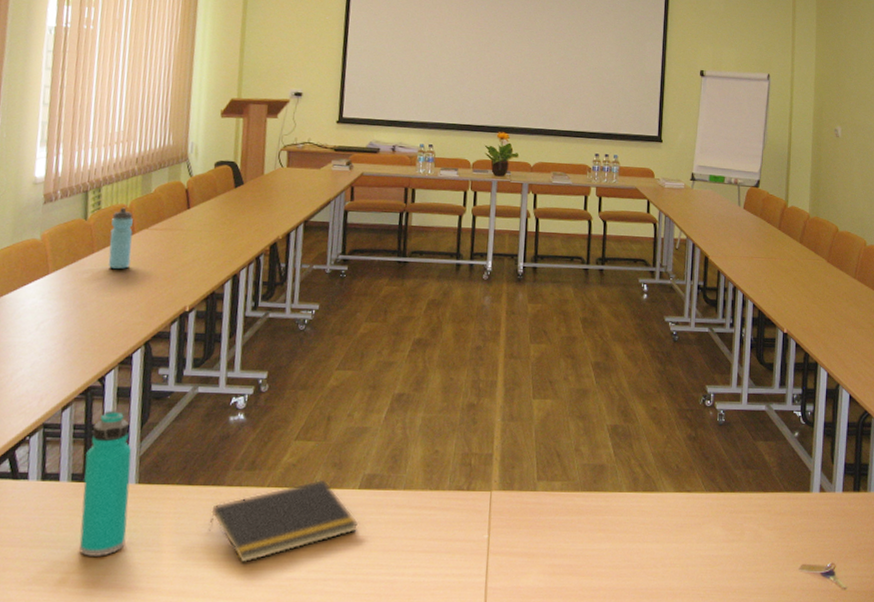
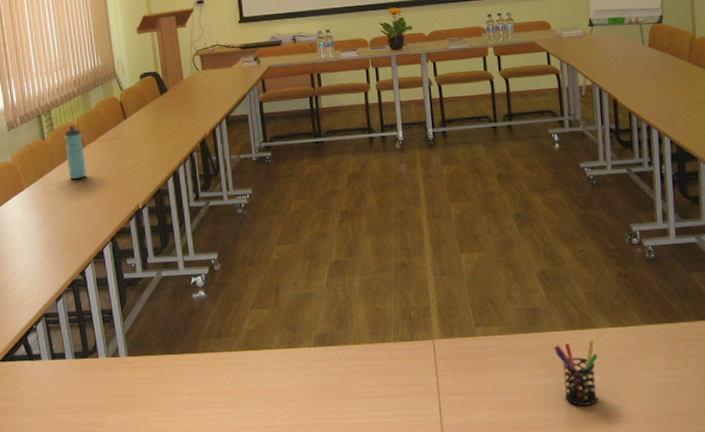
water bottle: present [79,410,132,556] -> none [82,297,127,418]
notepad: present [208,479,359,563] -> none [192,341,319,416]
pen holder: none [614,504,657,575] -> present [553,340,598,406]

